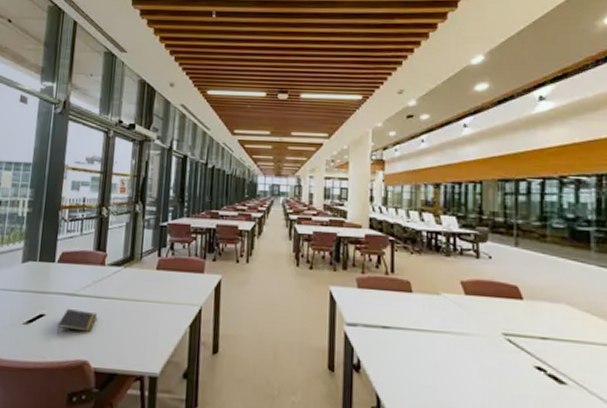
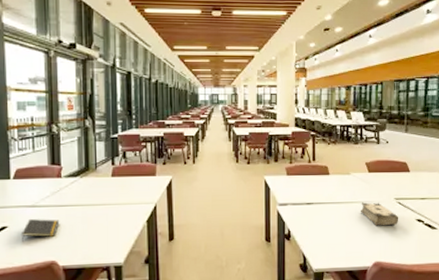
book: none [453,334,510,371] -> present [360,202,399,226]

